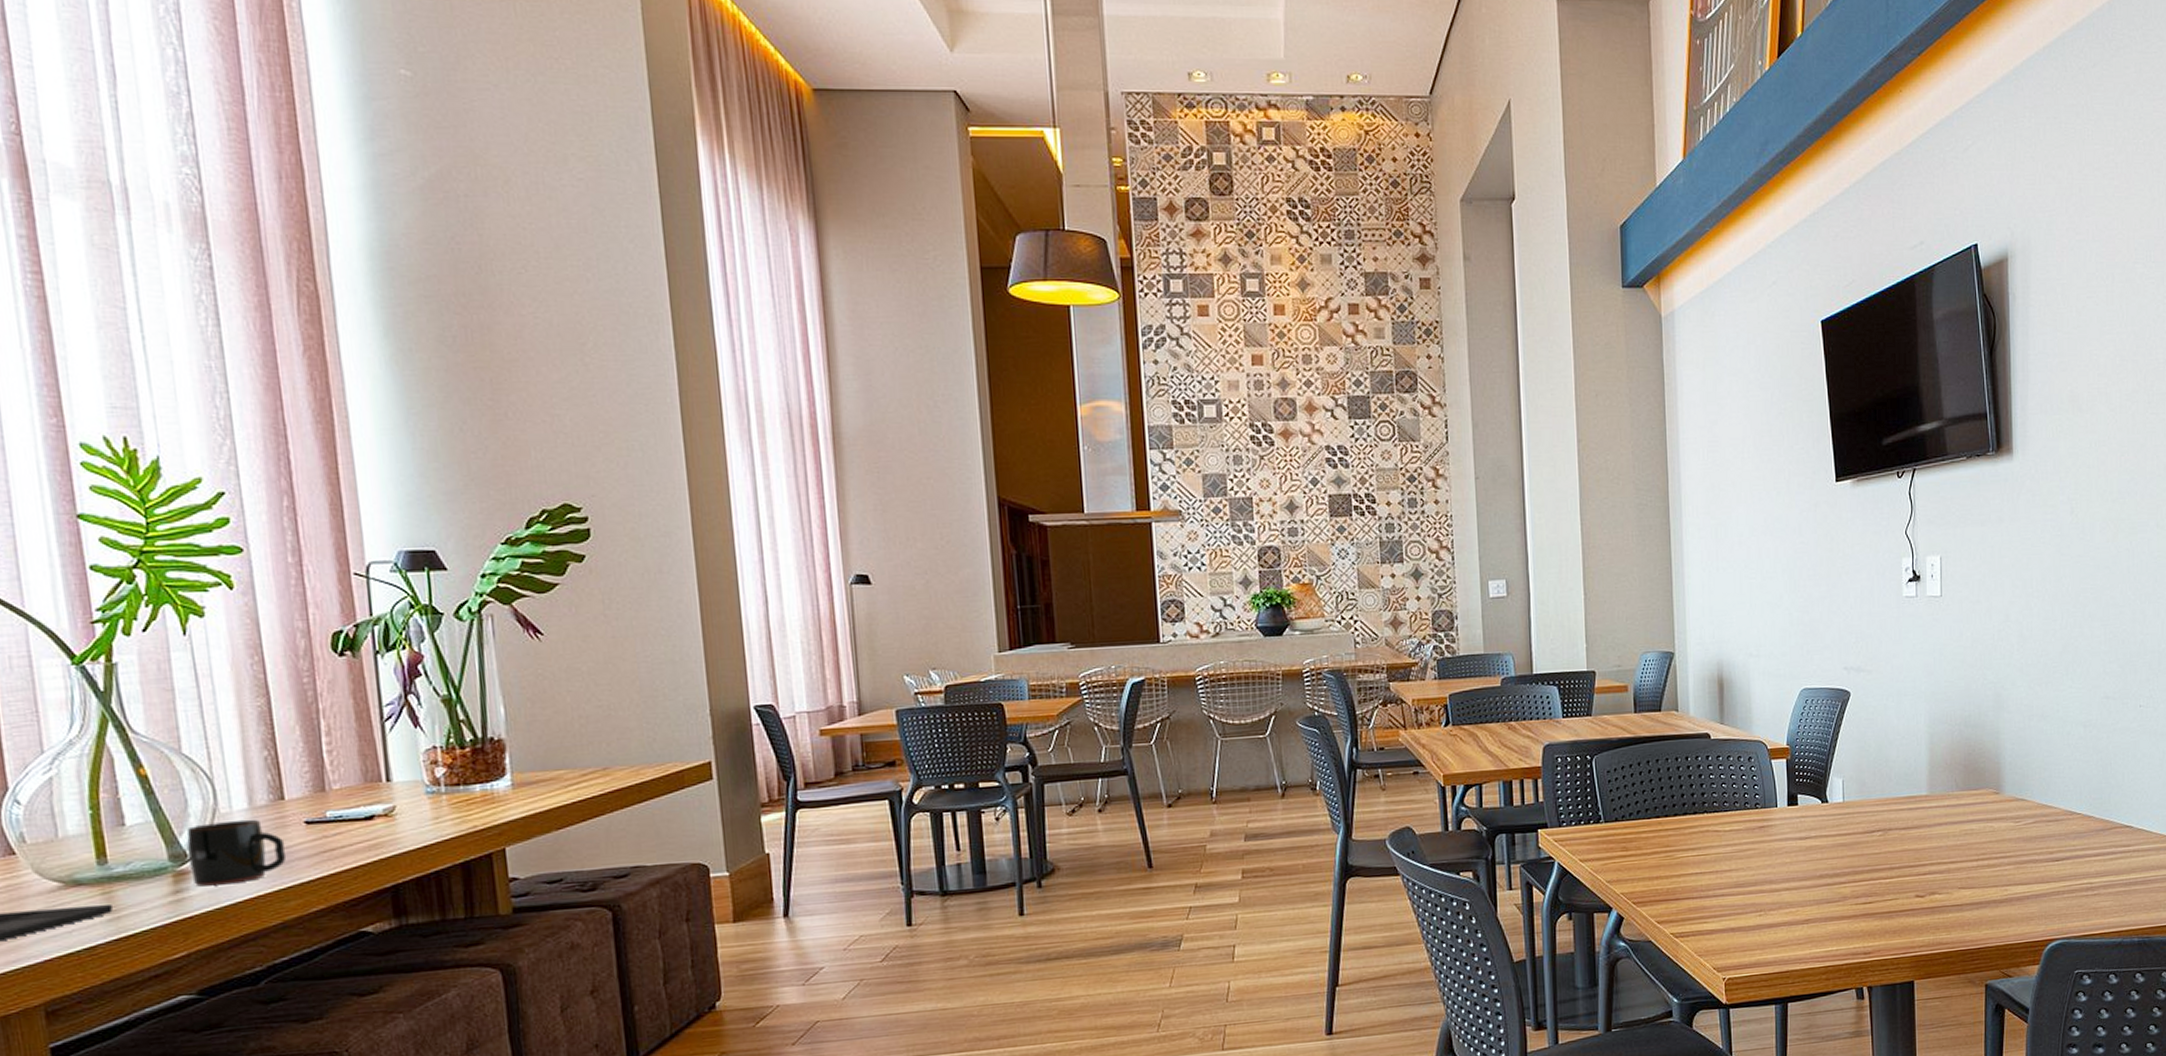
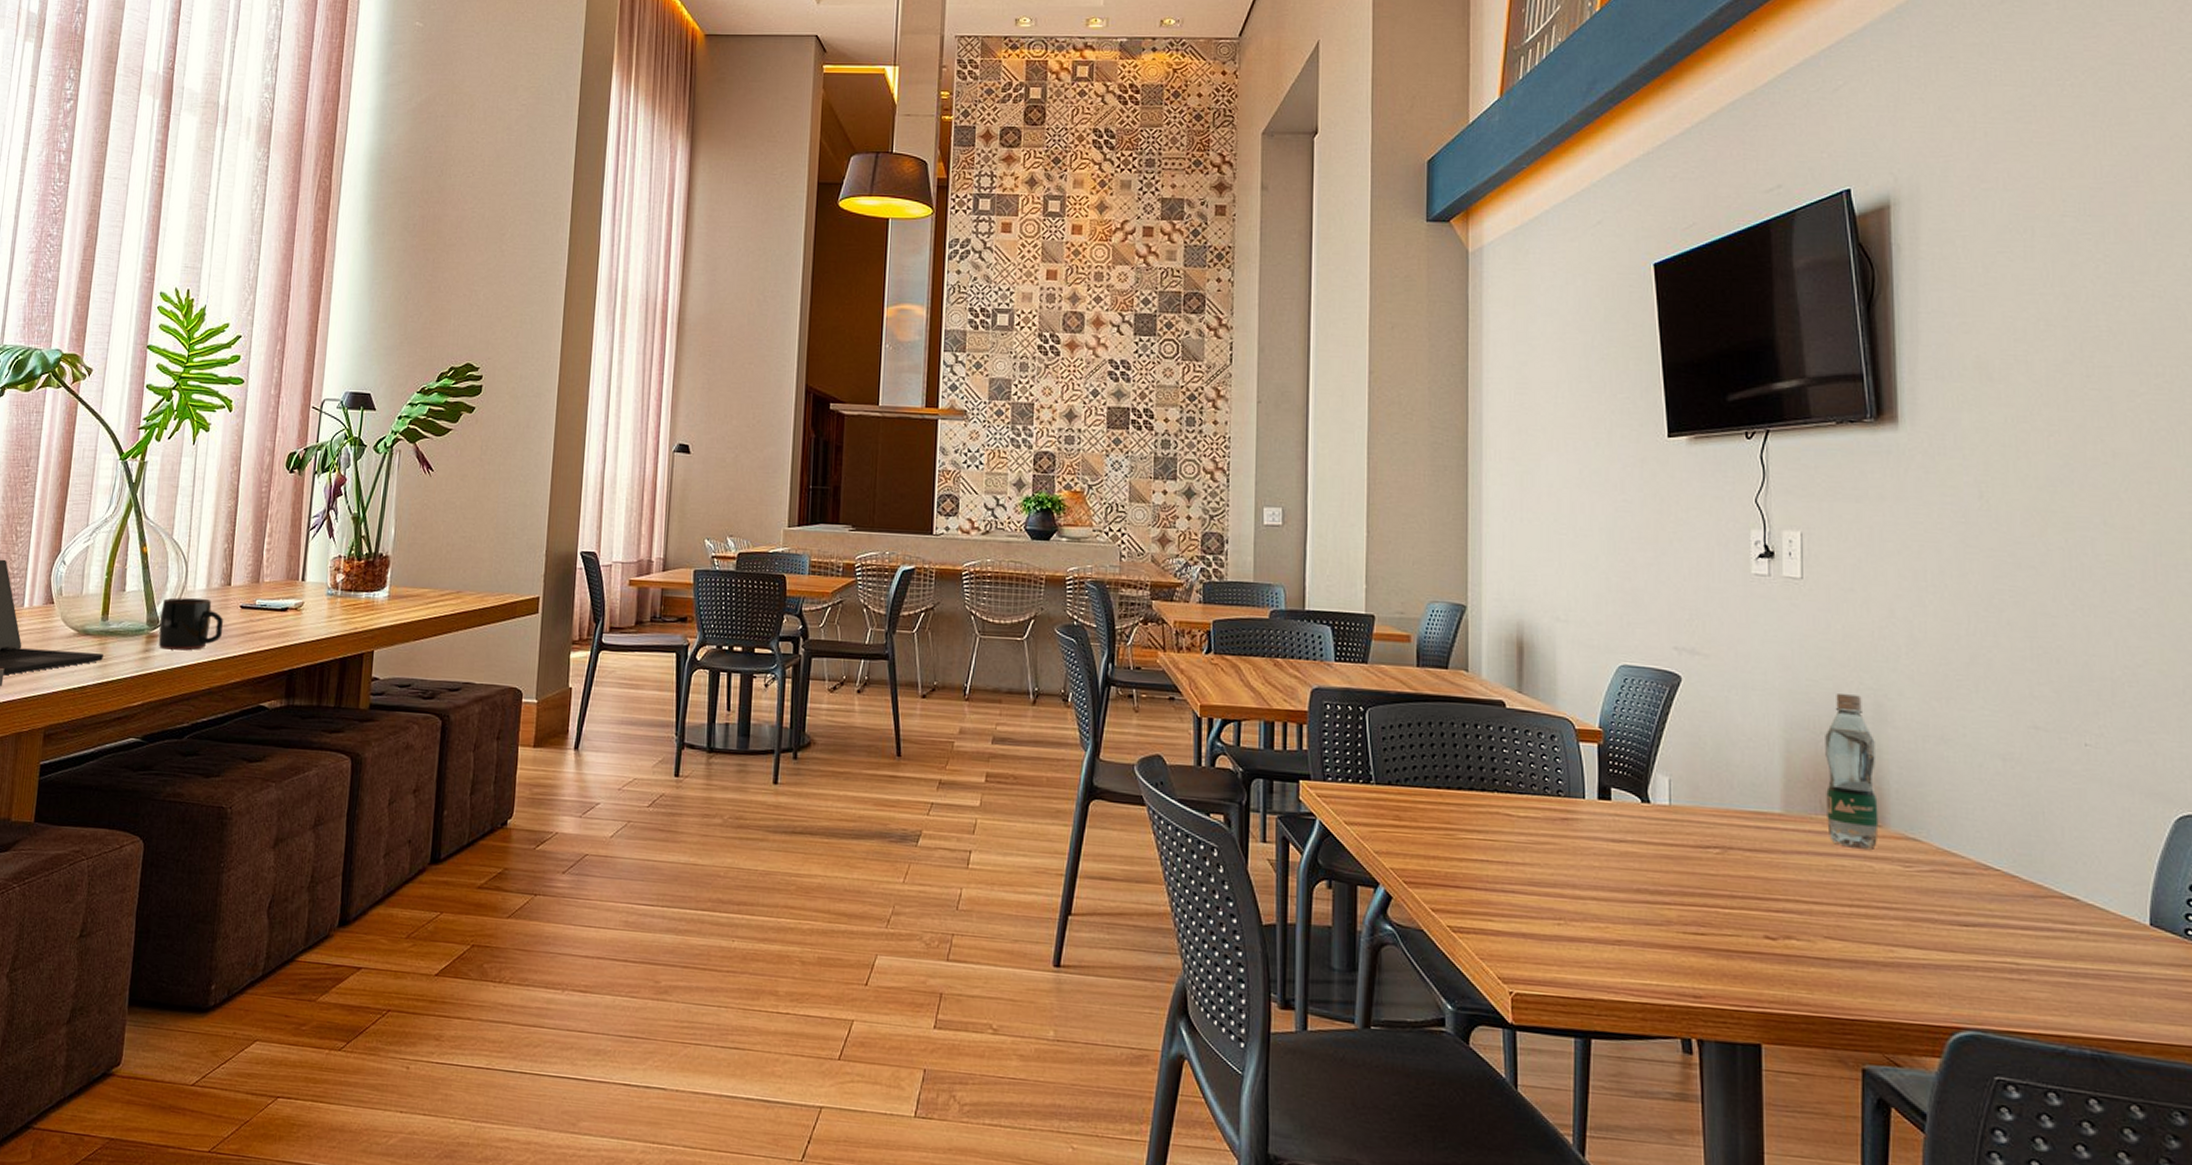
bottle: none [1959,689,1997,814] -> present [1825,693,1879,849]

